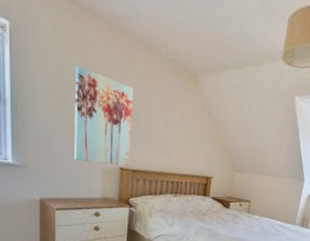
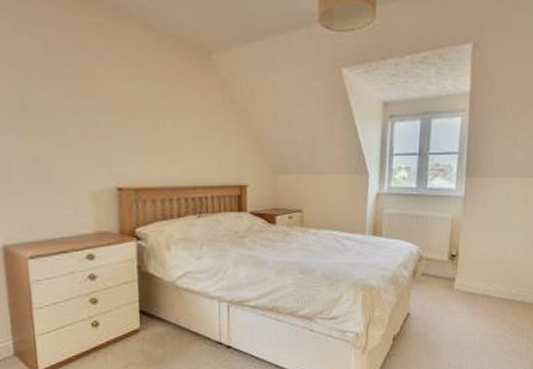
wall art: present [74,65,134,166] -> none [37,54,130,185]

